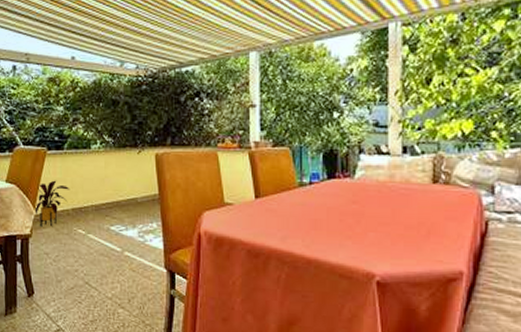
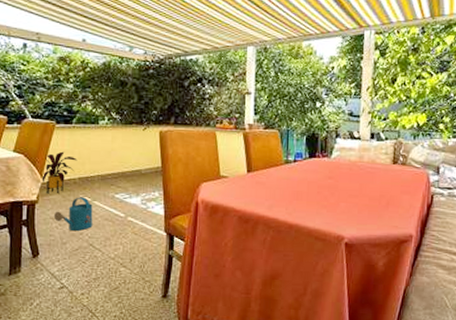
watering can: none [47,230,88,268] -> present [53,197,93,232]

